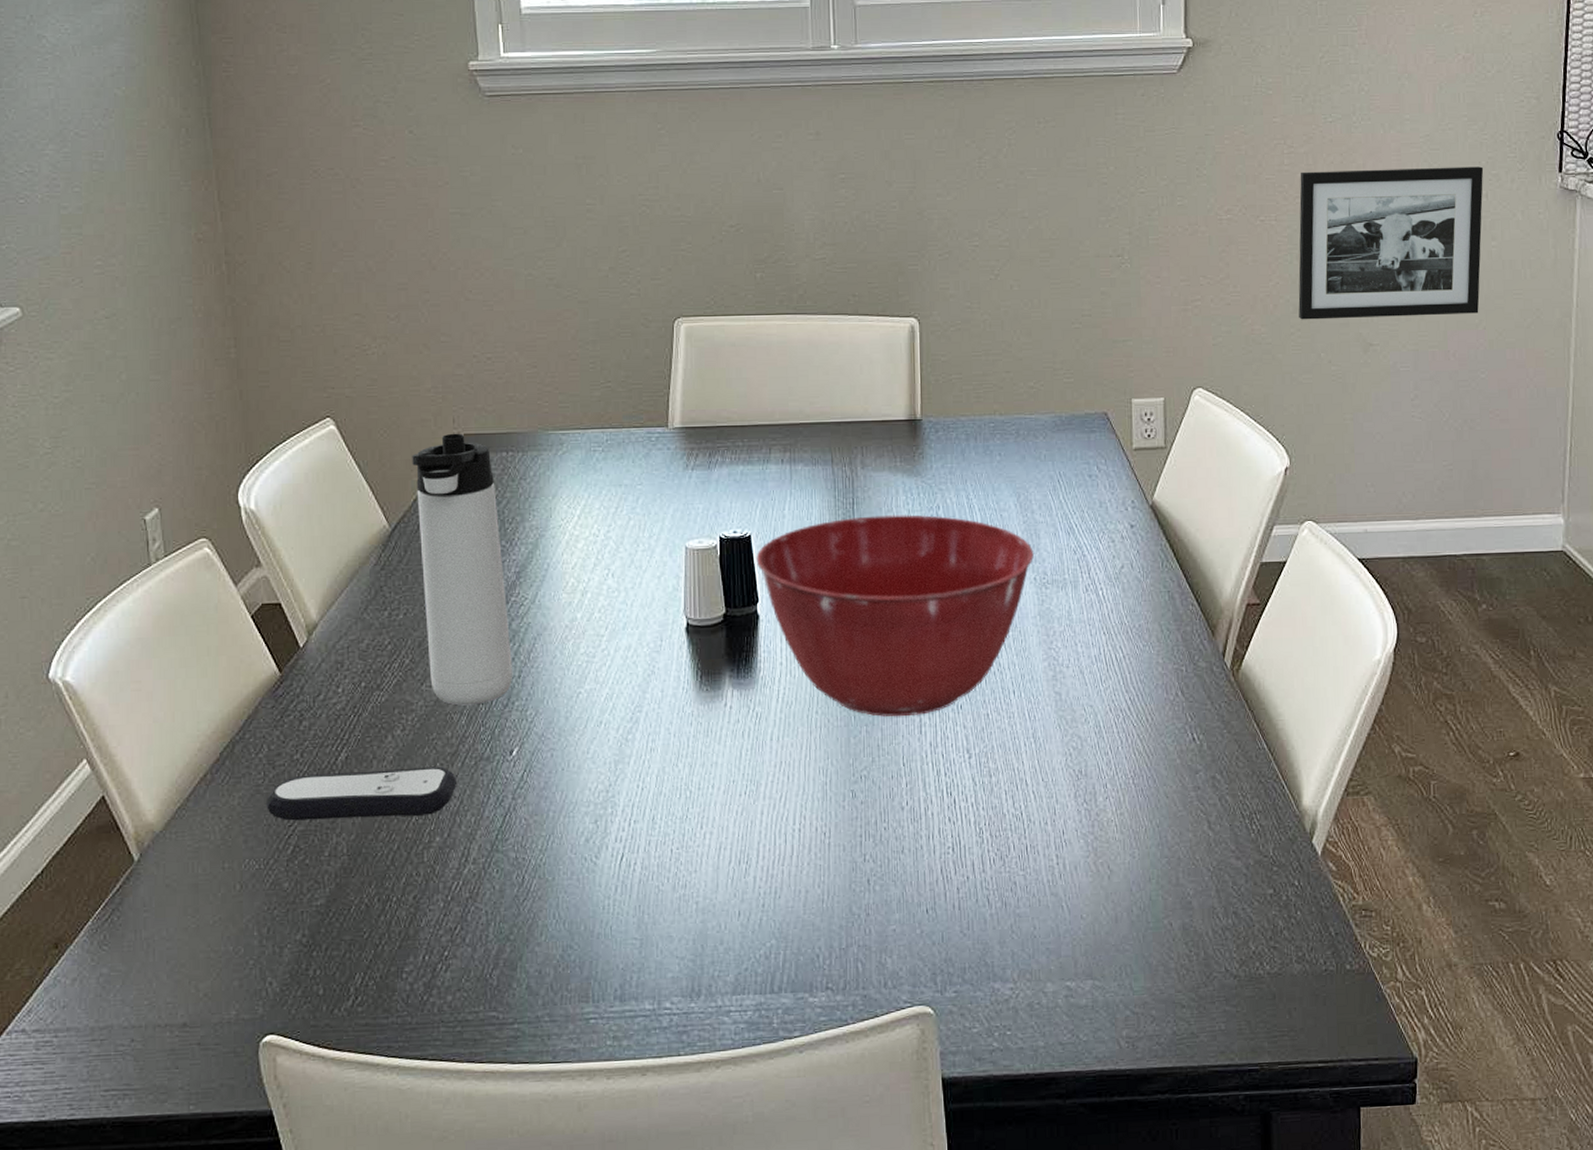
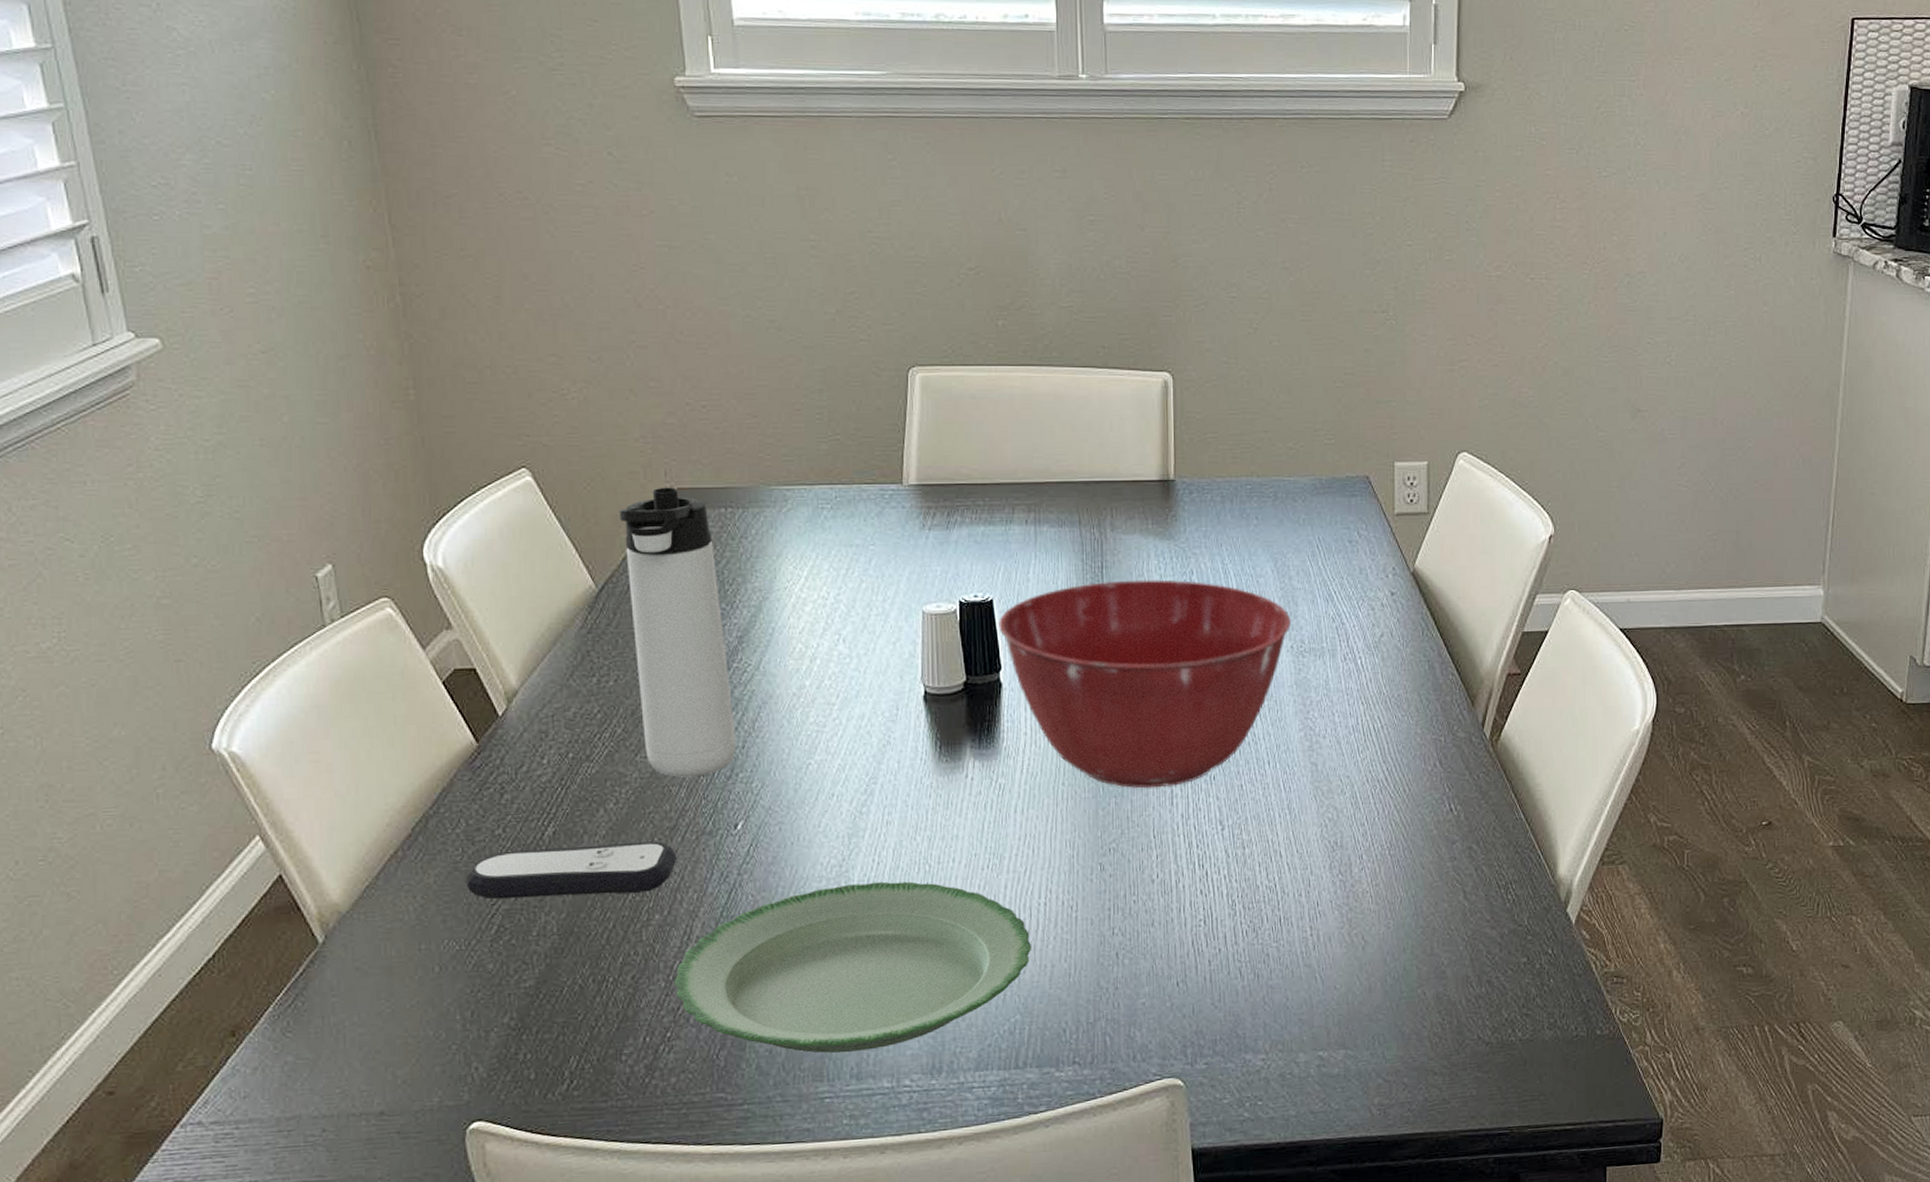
plate: none [453,807,786,974] -> present [675,881,1031,1053]
picture frame: present [1298,166,1484,320] -> none [1567,228,1758,383]

